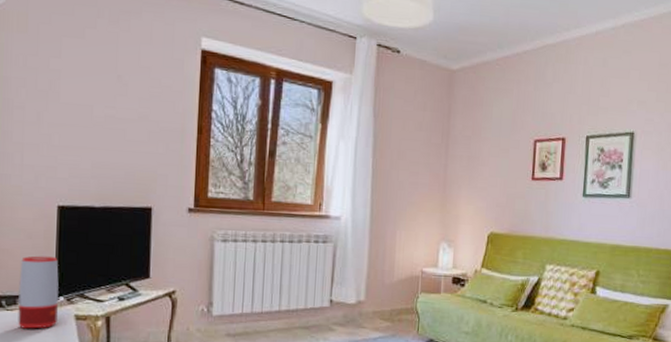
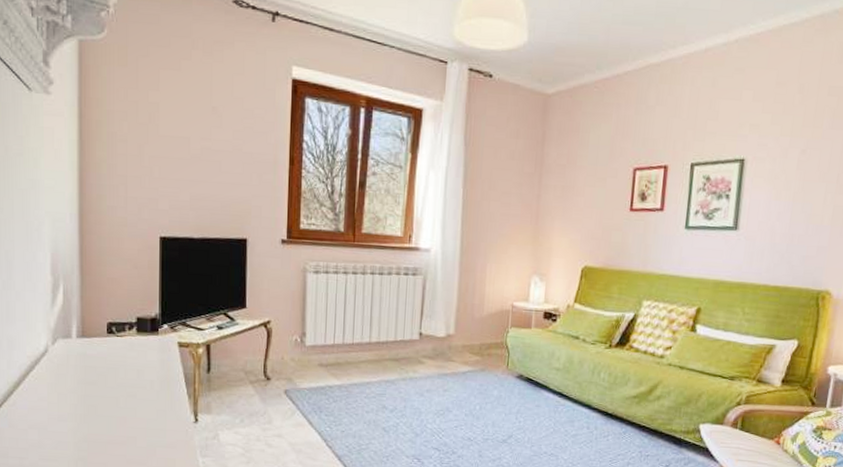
speaker: present [18,255,59,329] -> none [127,285,163,355]

